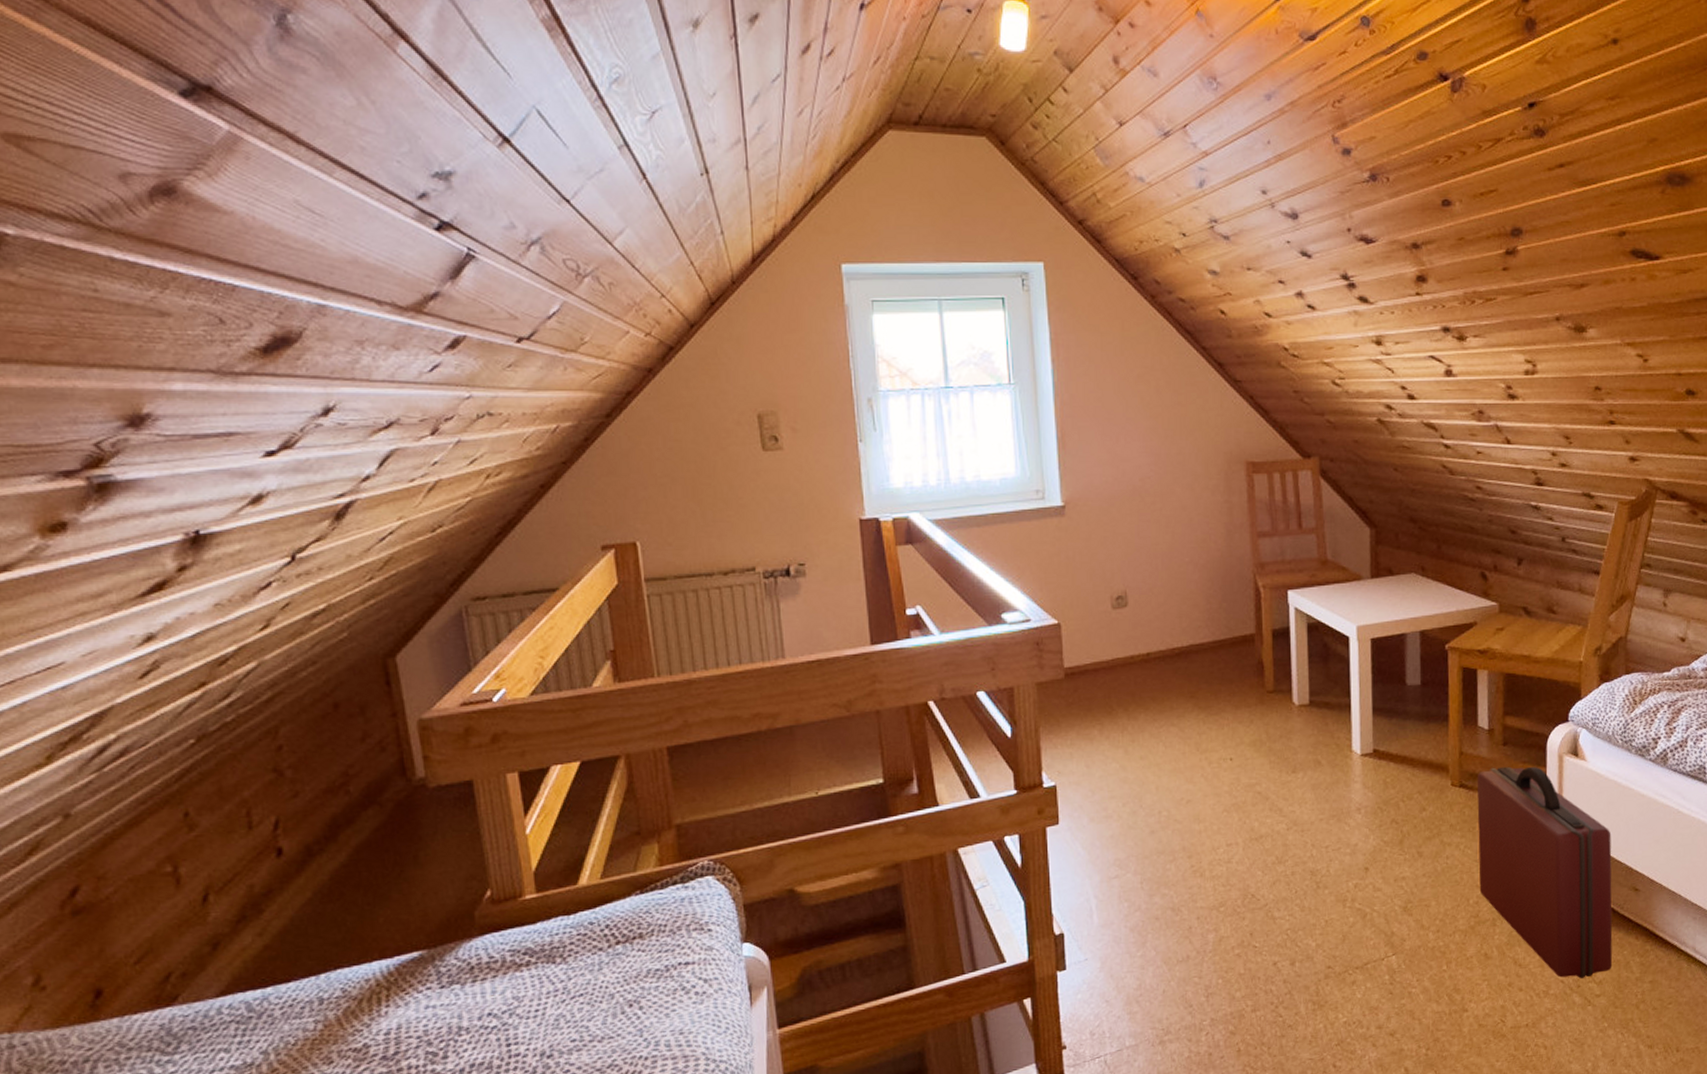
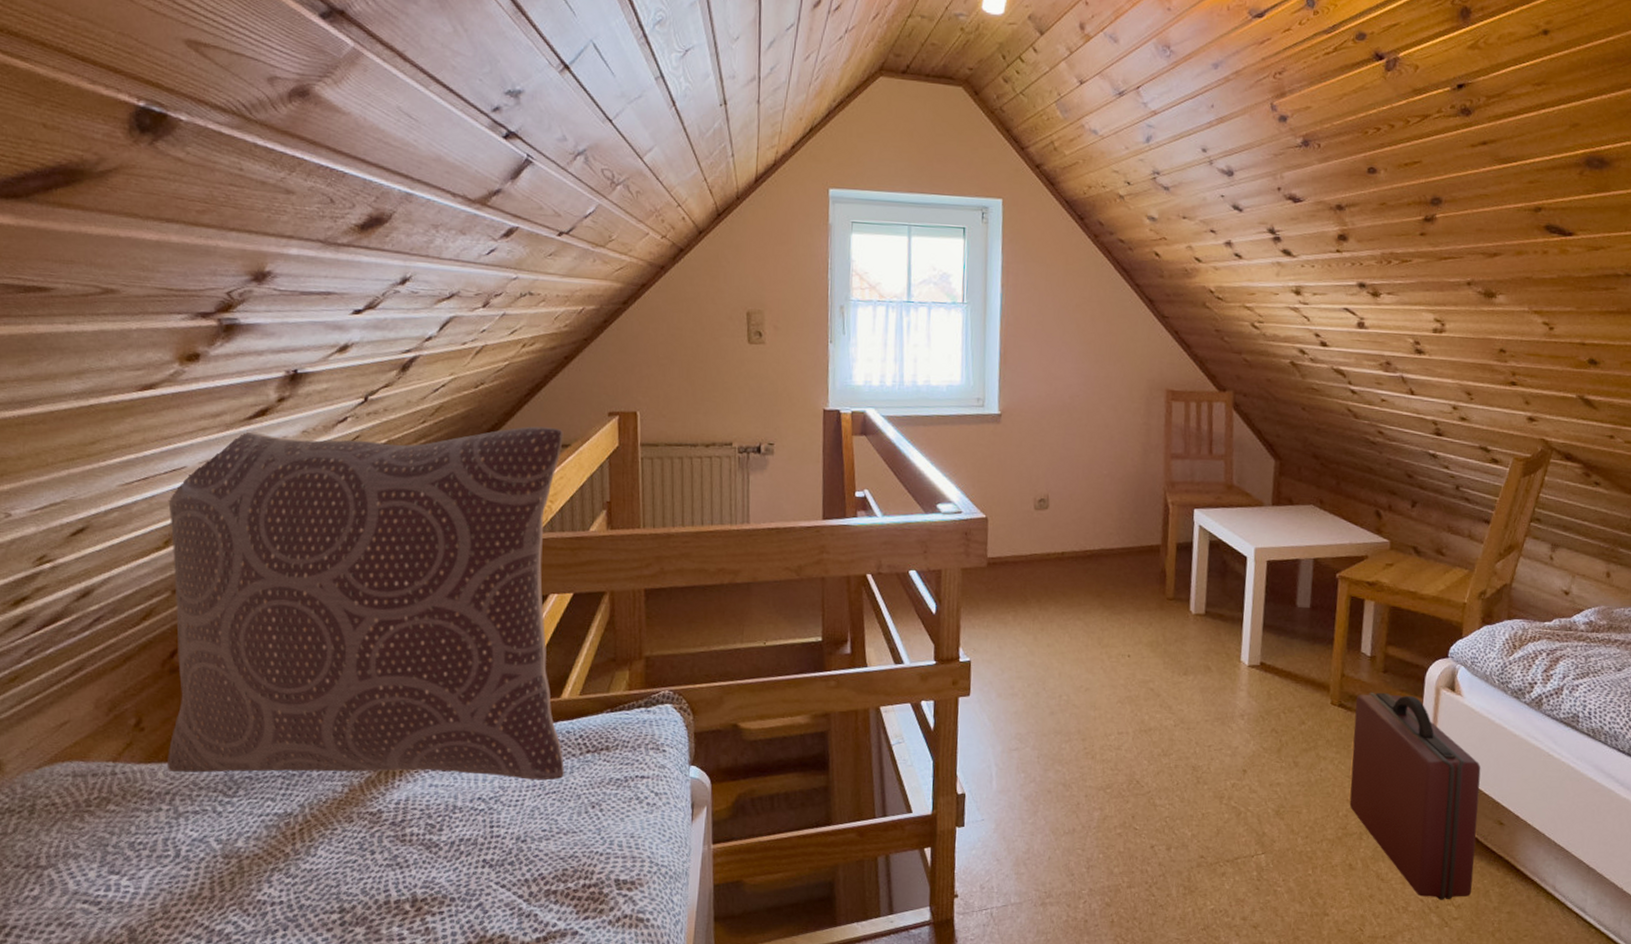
pillow: none [45,570,591,1034] -> present [168,426,564,781]

